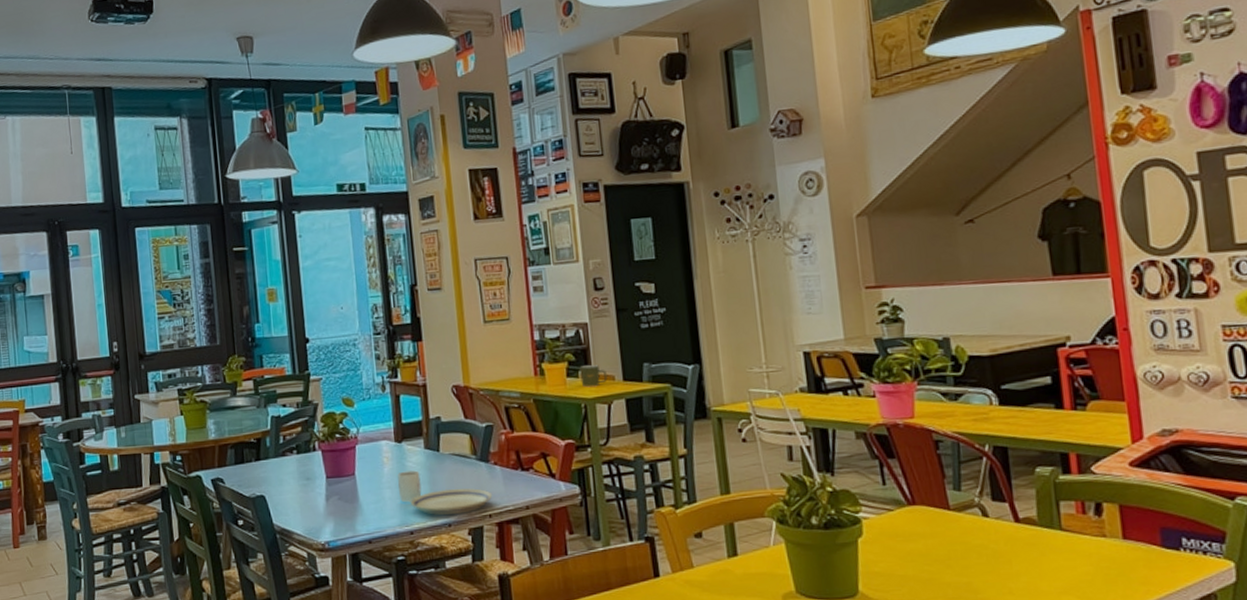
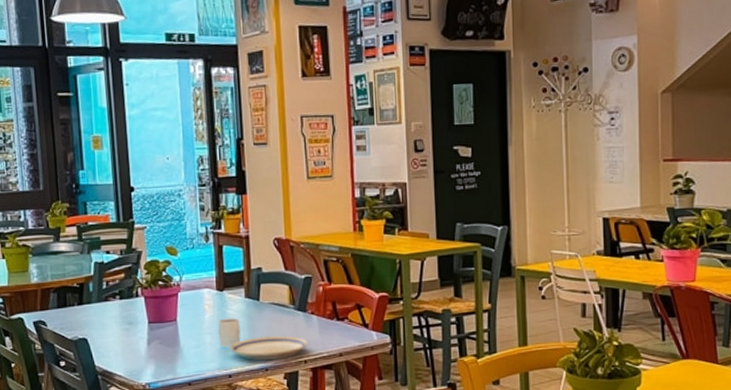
mug: present [579,365,607,388] -> none [396,223,422,244]

